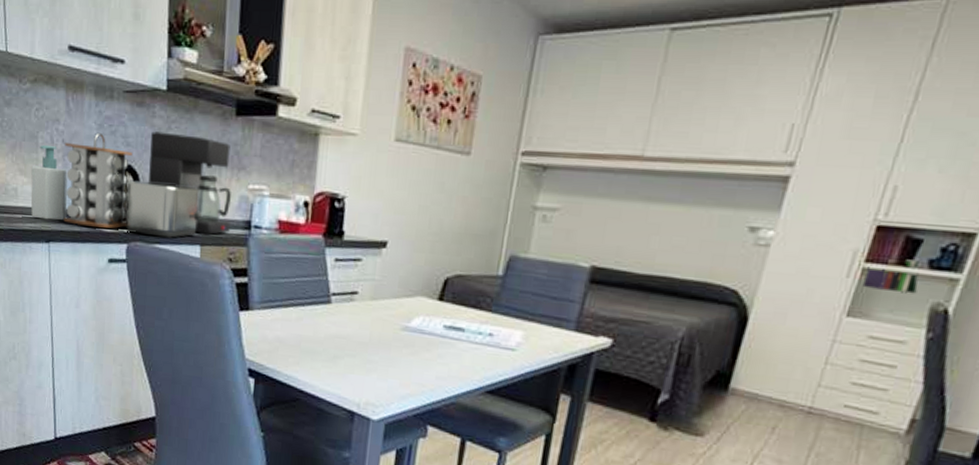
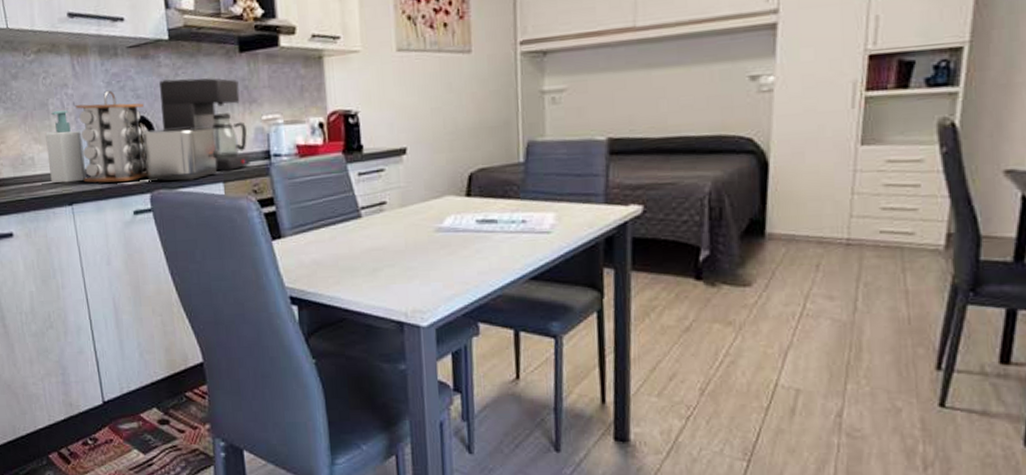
books: present [862,255,920,294] -> none [868,78,921,115]

